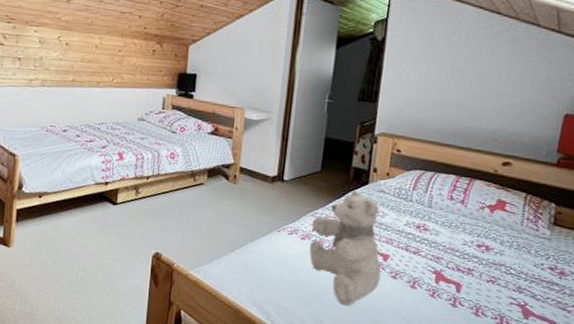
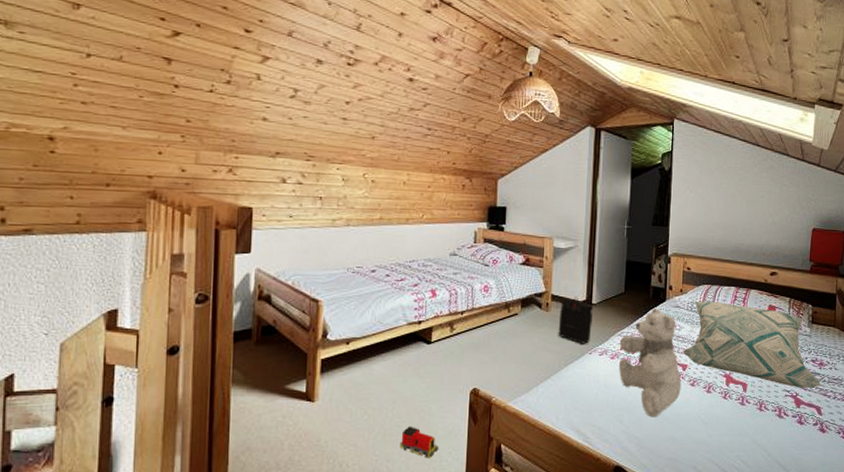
toy train: none [84,280,121,313] -> present [399,426,439,458]
backpack: none [244,171,286,221] -> present [558,297,594,344]
decorative pillow: none [384,187,561,299] -> present [682,301,822,388]

